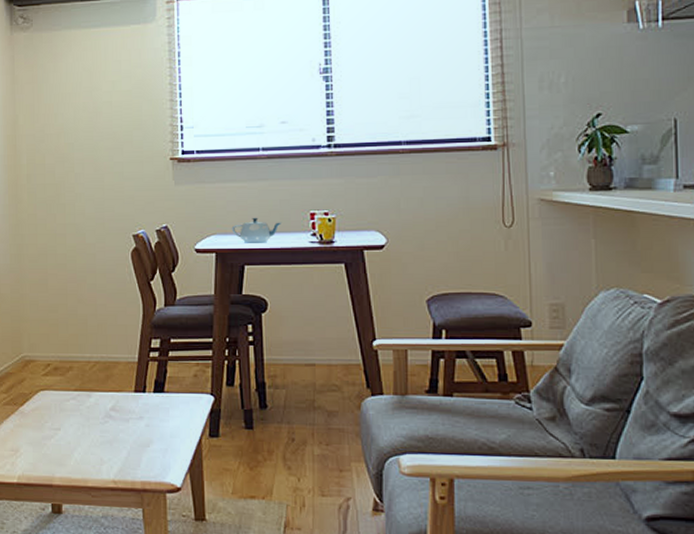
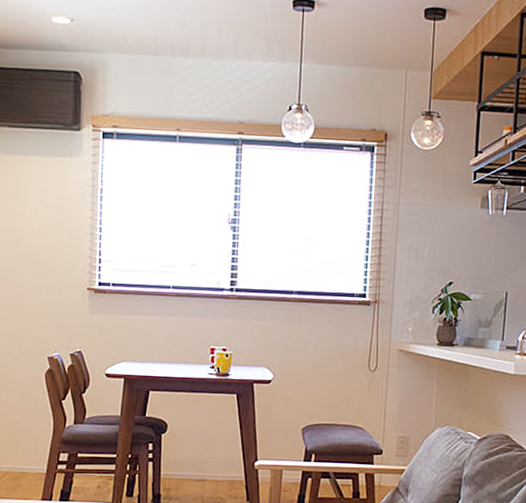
teapot: present [231,217,281,243] -> none [139,348,185,372]

